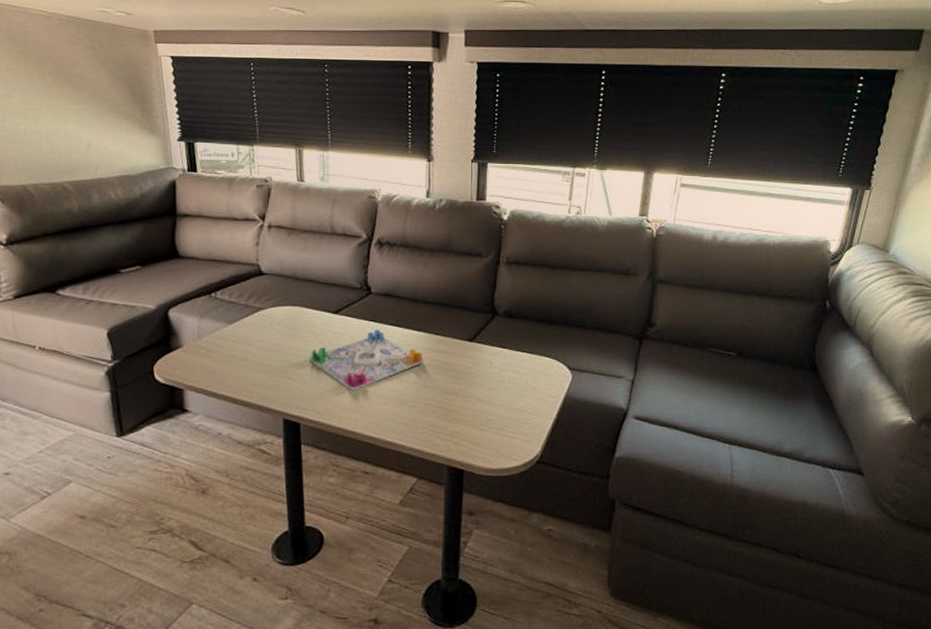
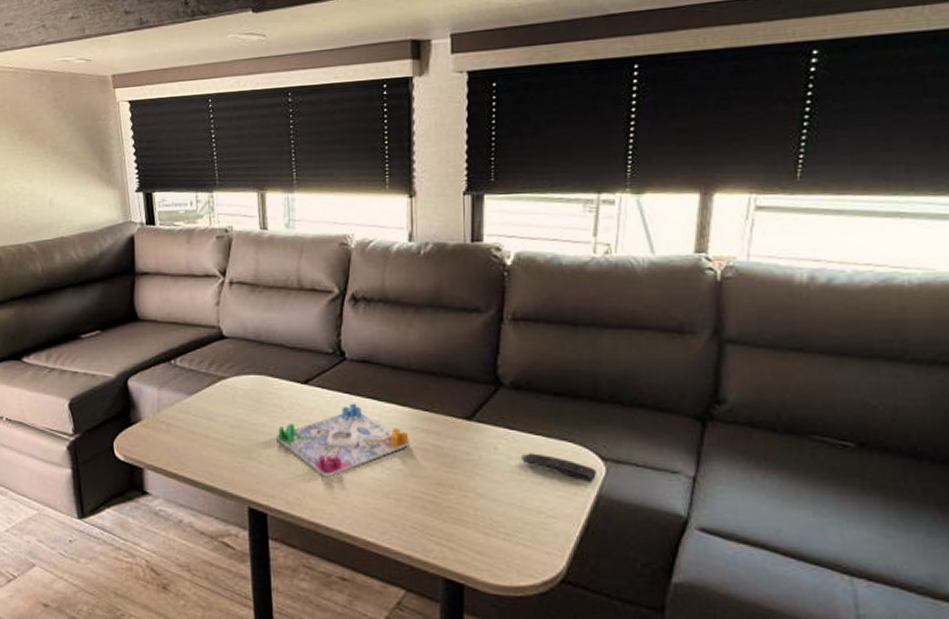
remote control: none [511,366,565,388] -> present [521,453,596,484]

